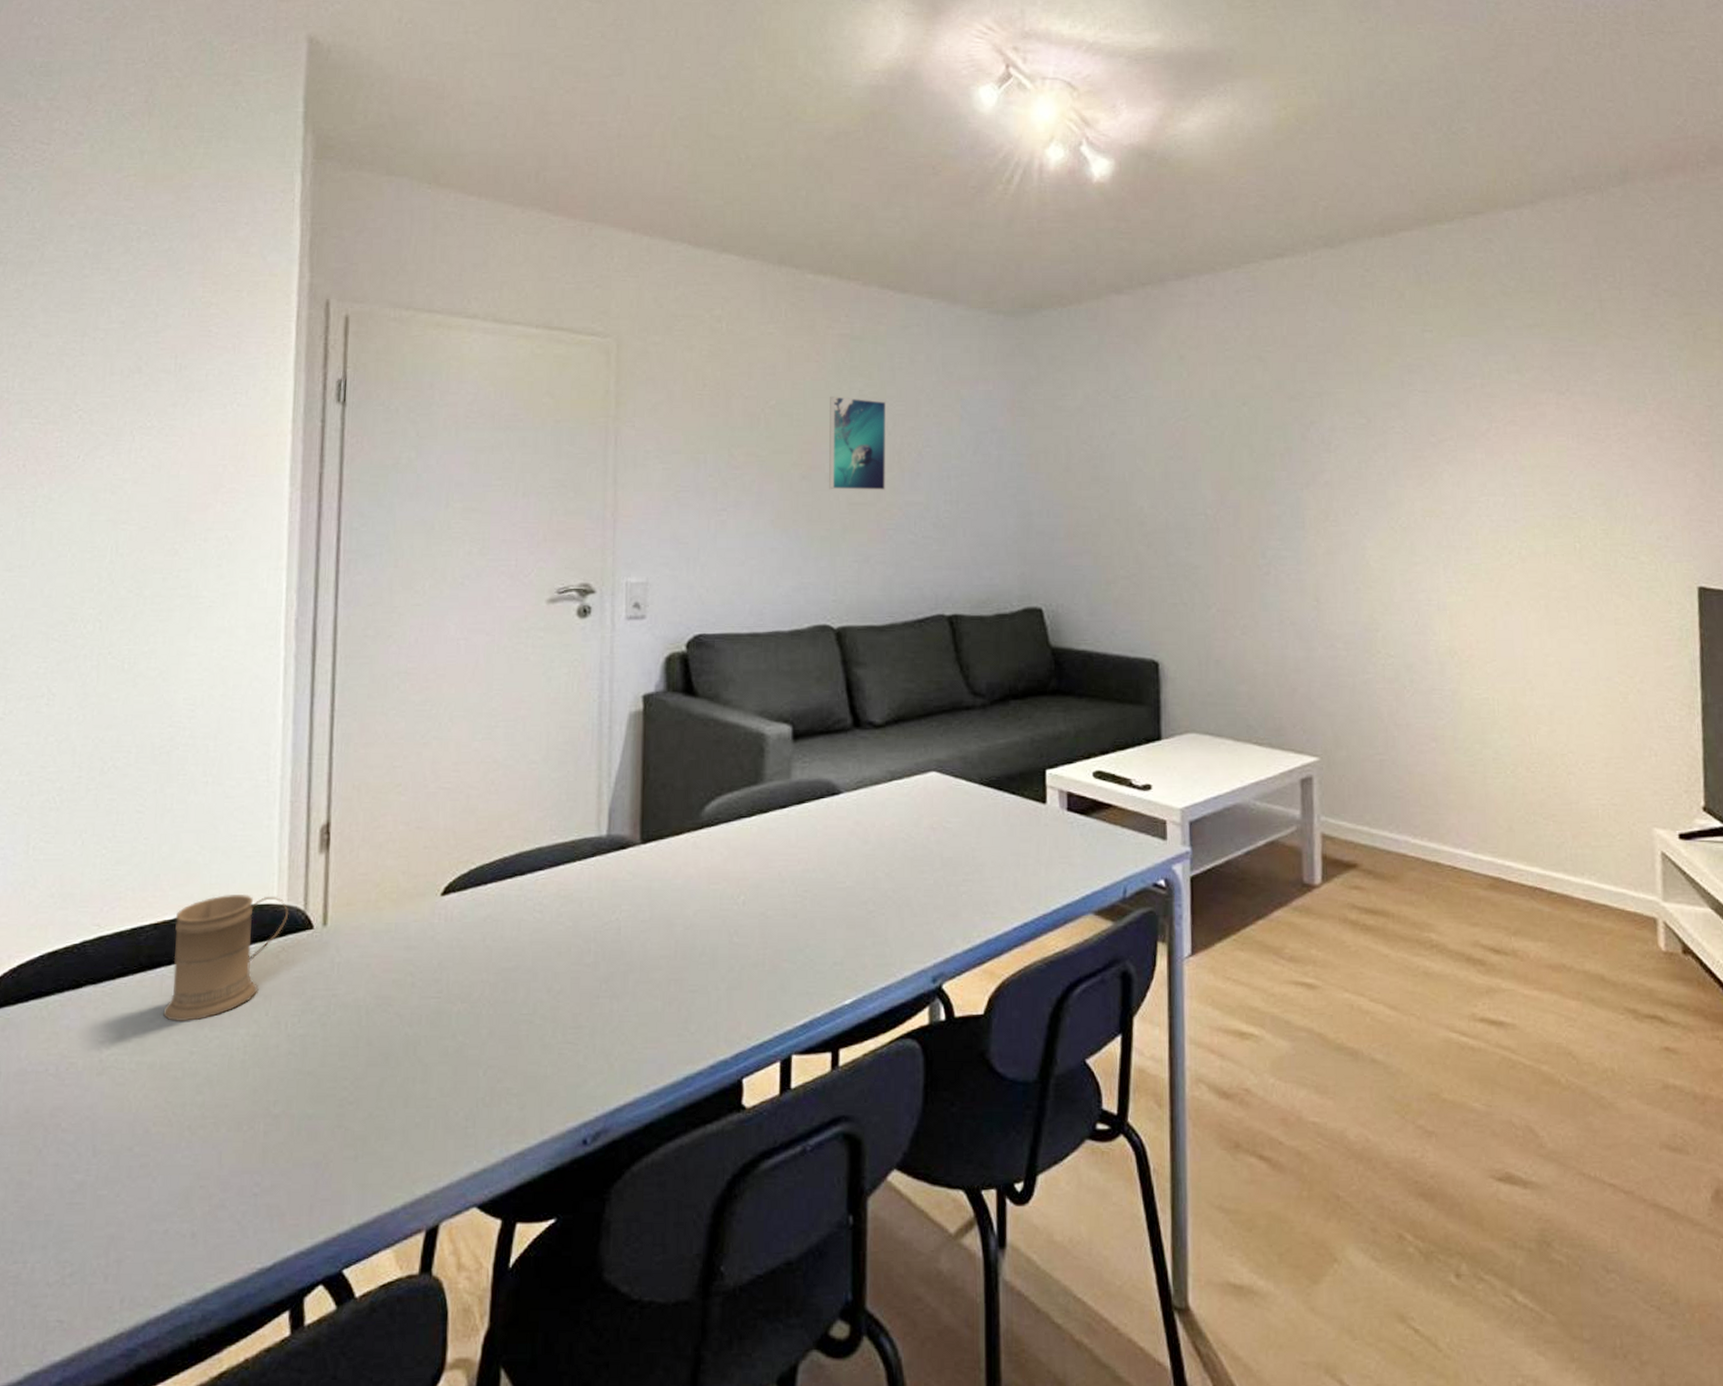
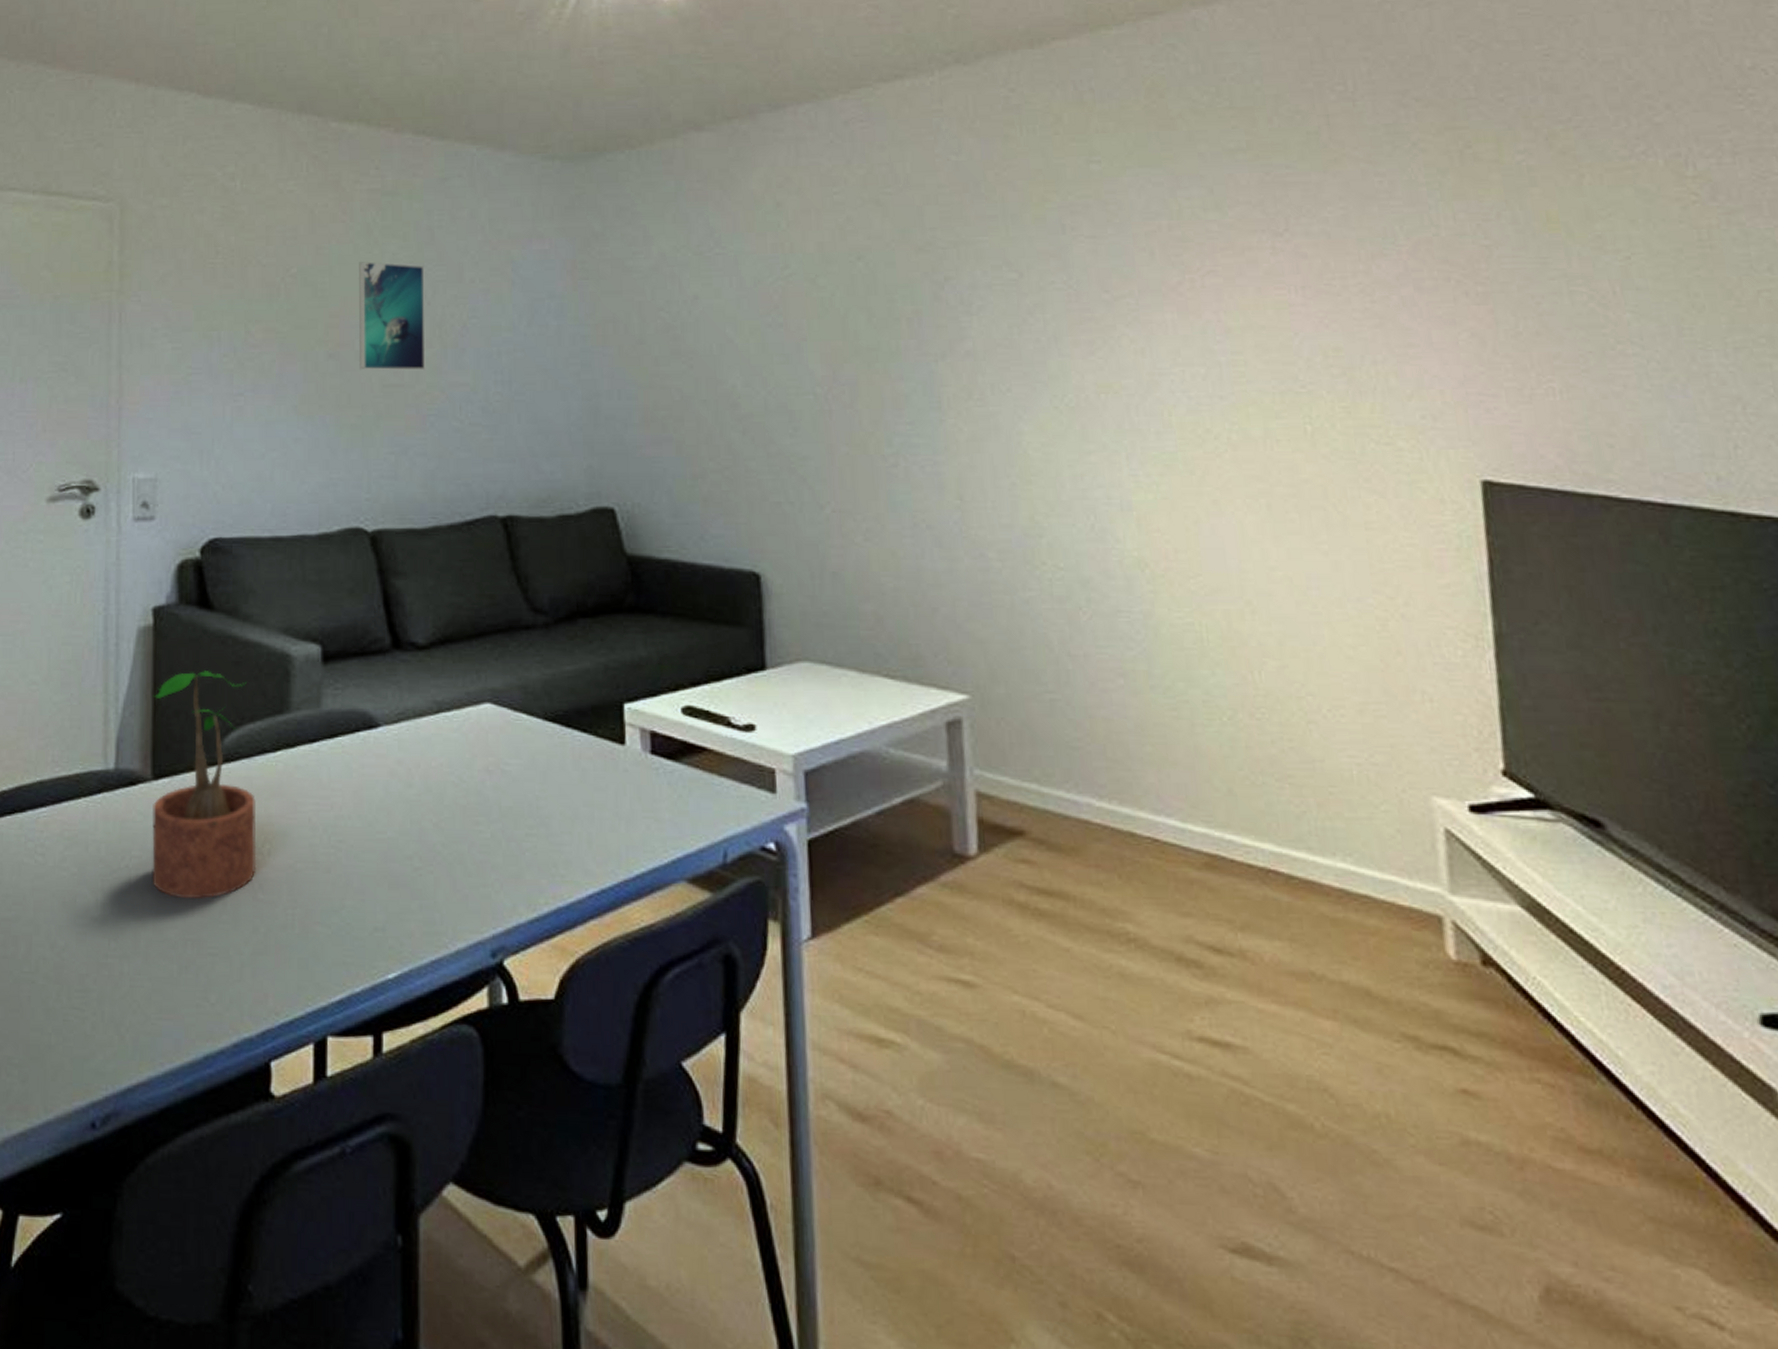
potted plant: none [639,749,733,944] -> present [152,671,257,899]

